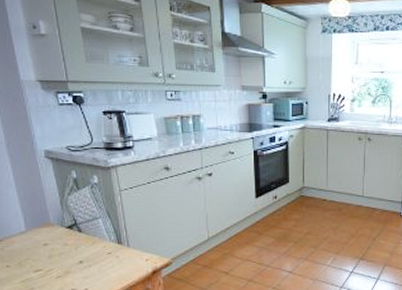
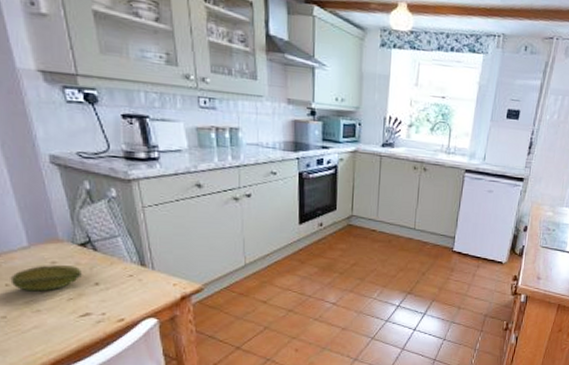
fruit: none [10,245,70,271] -> present [10,264,83,292]

